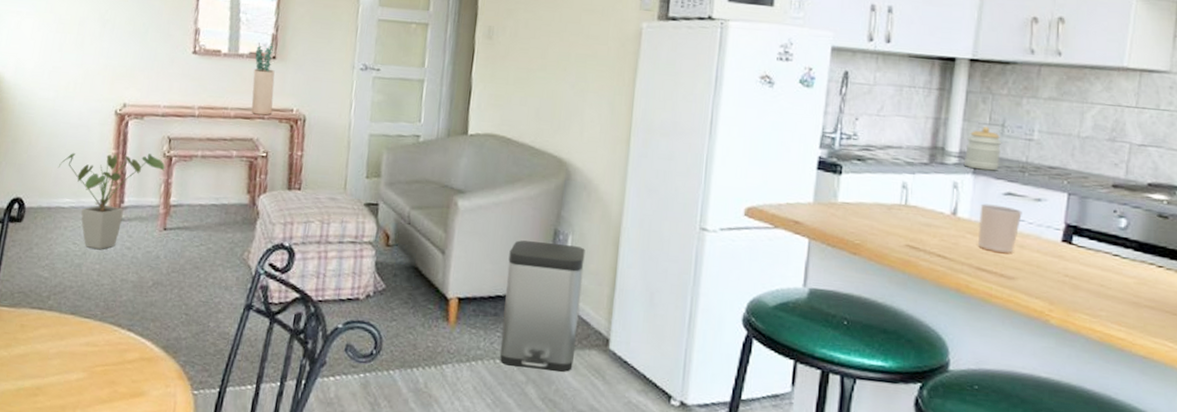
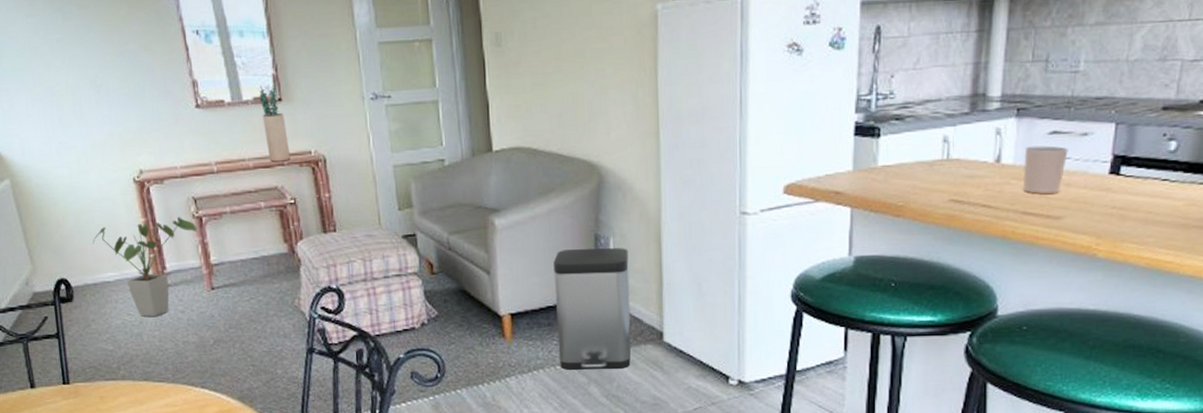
jar: present [963,126,1002,171] -> none [1006,64,1047,112]

